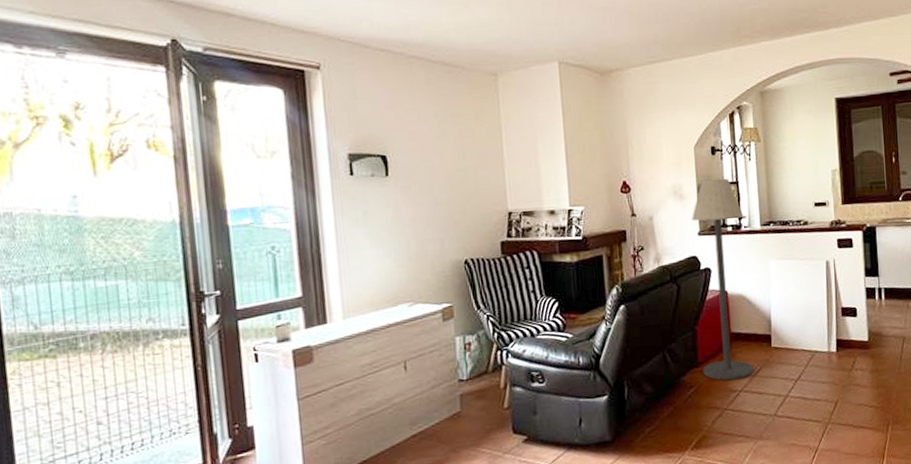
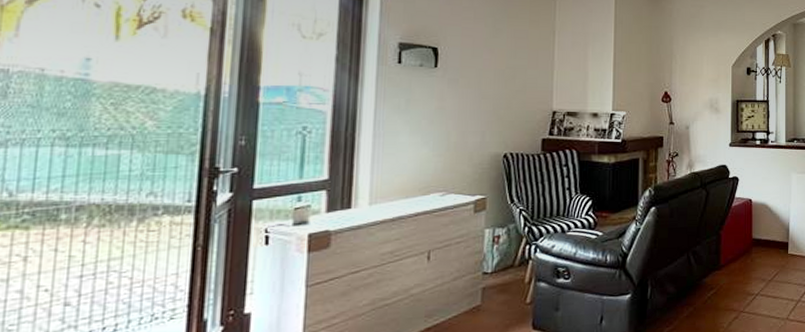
floor lamp: present [691,178,754,381] -> none [724,96,771,284]

